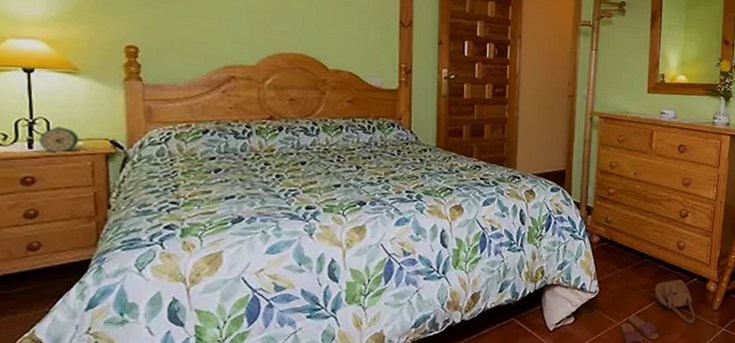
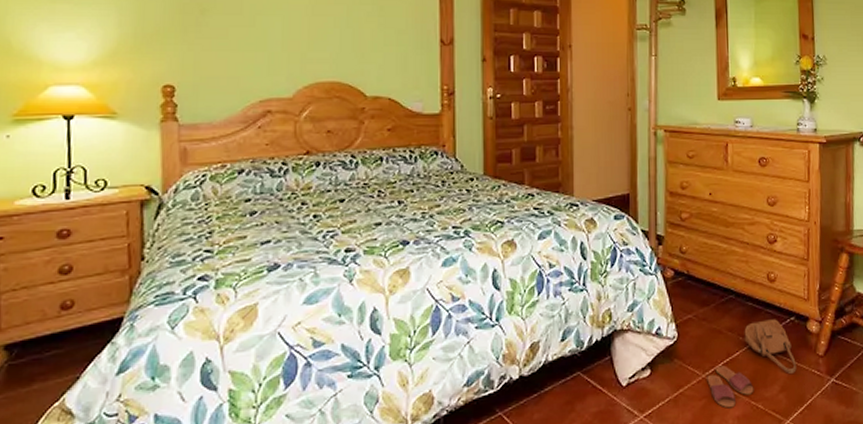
alarm clock: present [39,127,79,153] -> none [76,174,115,203]

